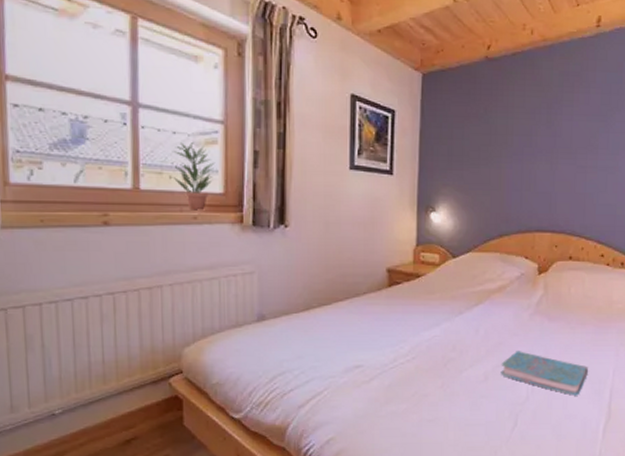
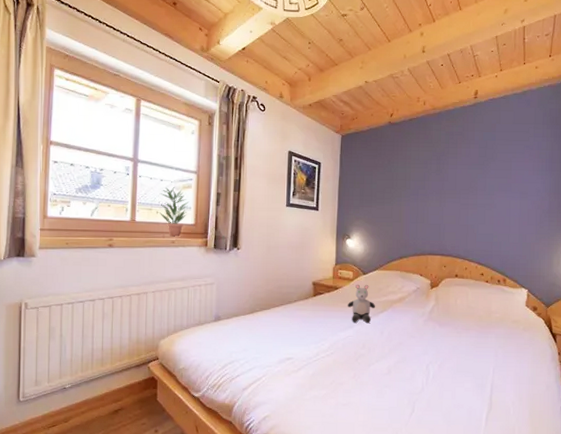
stuffed animal: none [432,271,469,319] -> present [347,285,376,323]
cover: present [501,351,588,396] -> none [401,350,472,389]

